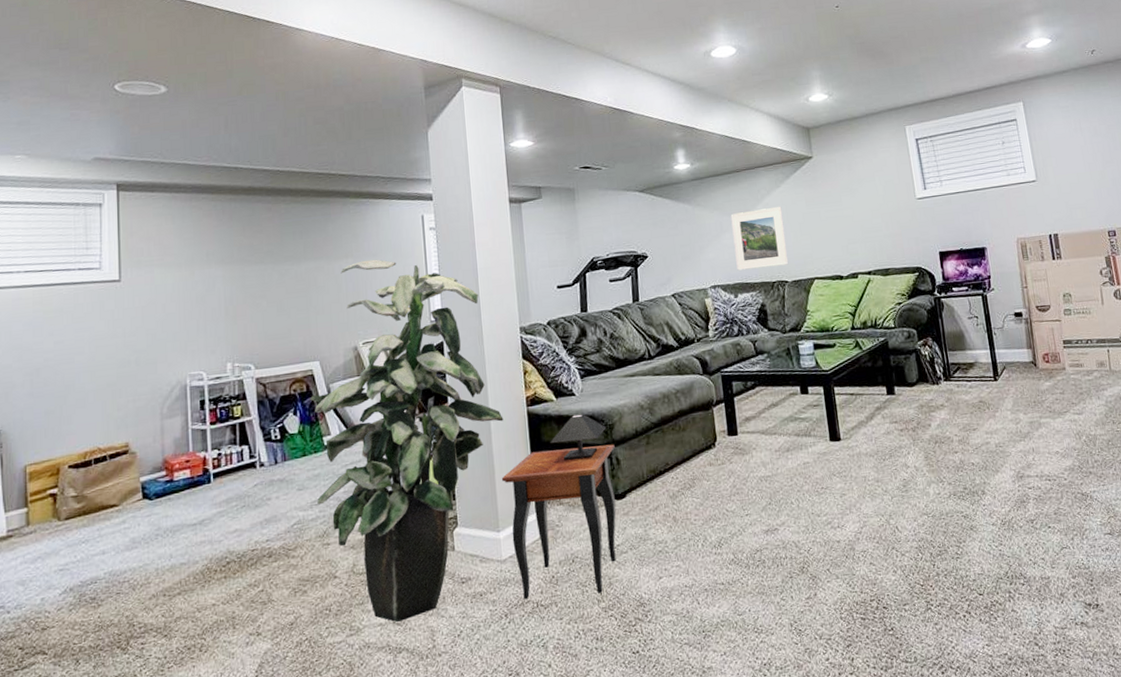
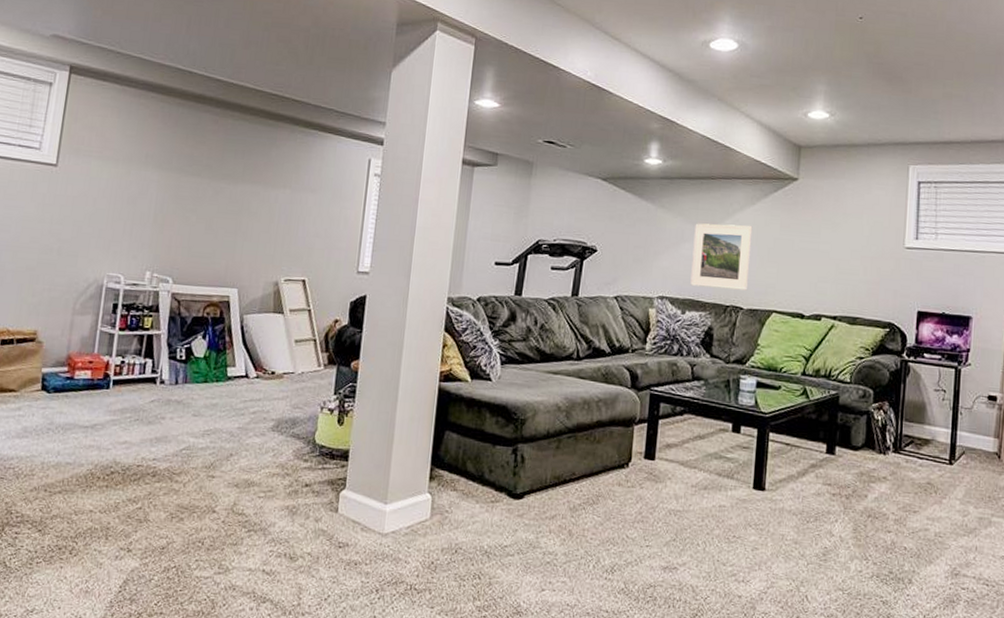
indoor plant: present [309,259,504,622] -> none [209,194,413,571]
side table: present [501,414,616,600] -> none [397,401,523,591]

